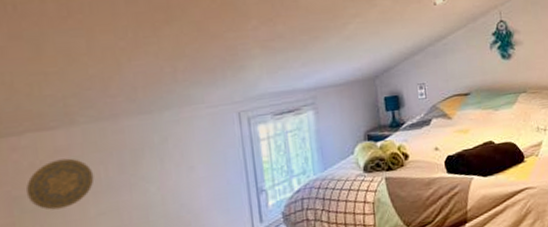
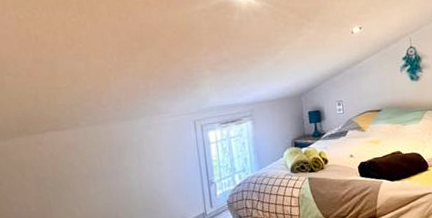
decorative plate: present [25,158,95,210] -> none [48,151,93,189]

